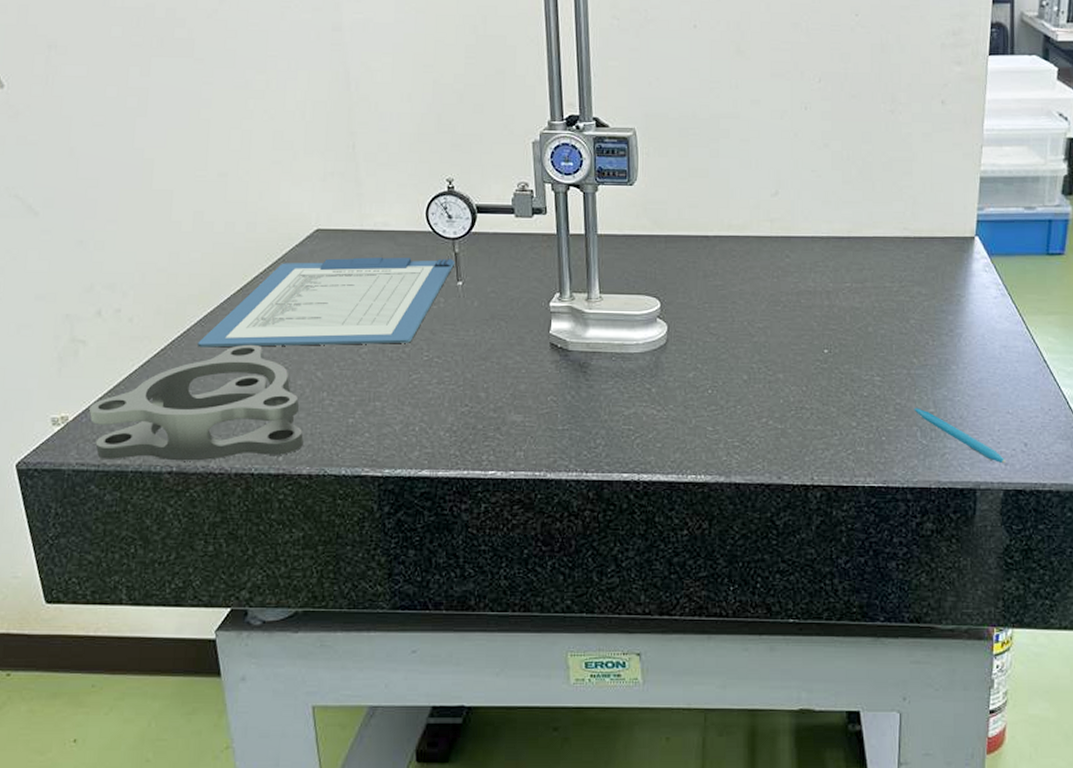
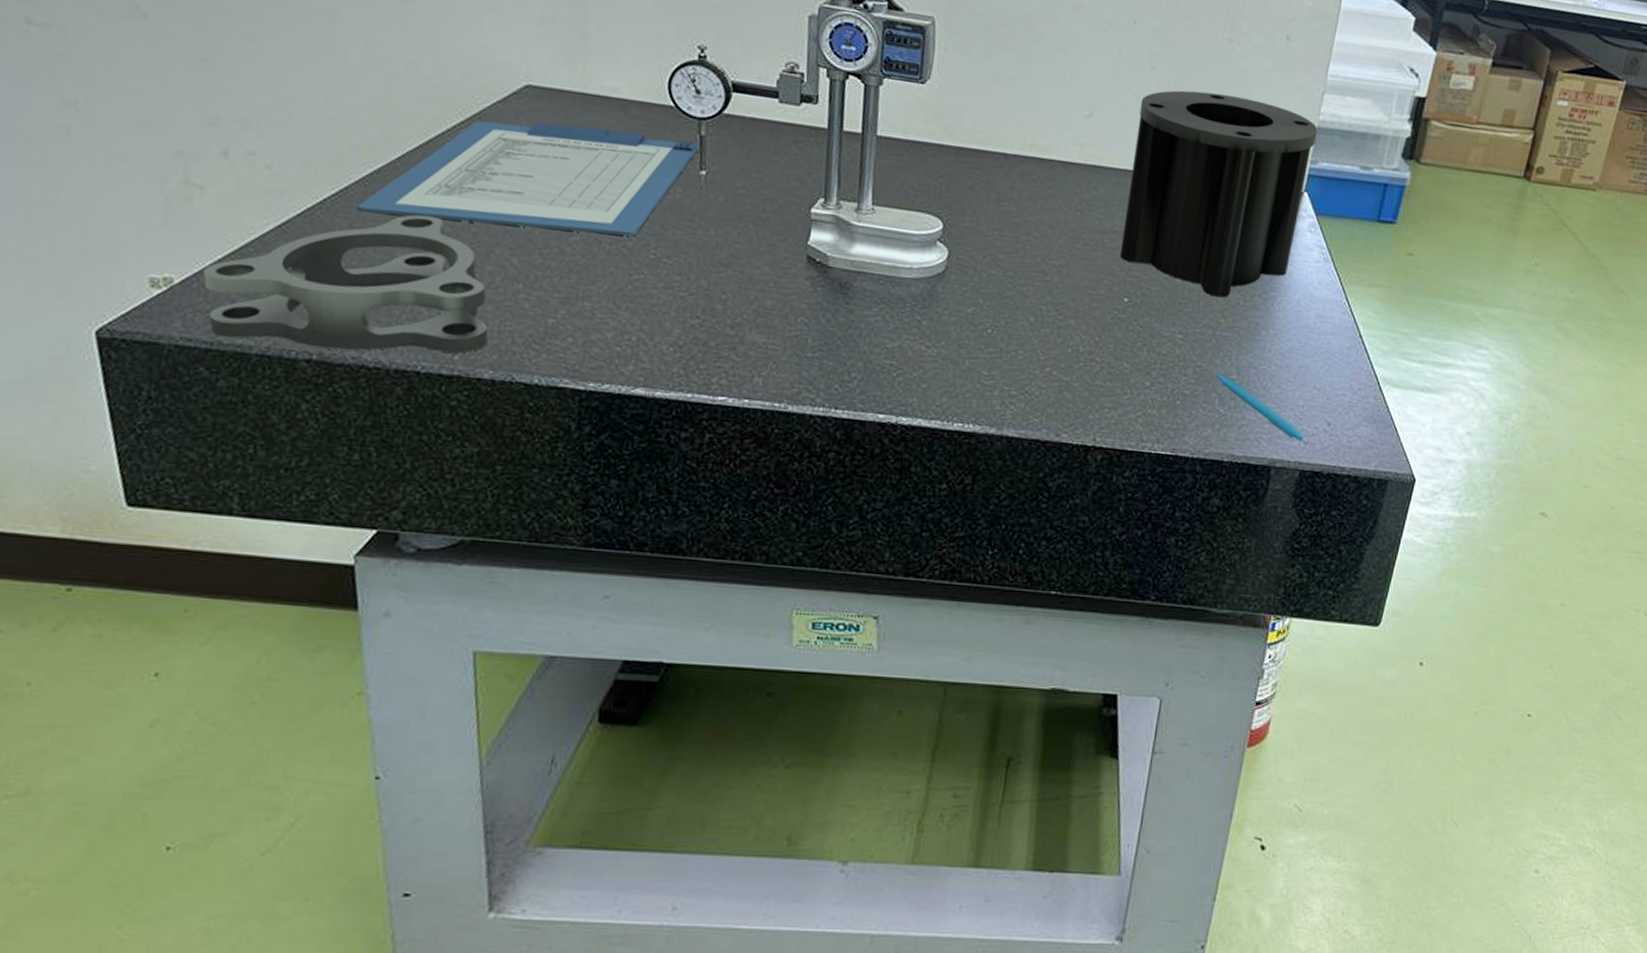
mechanical part: none [816,160,981,340] -> present [1119,90,1318,298]

